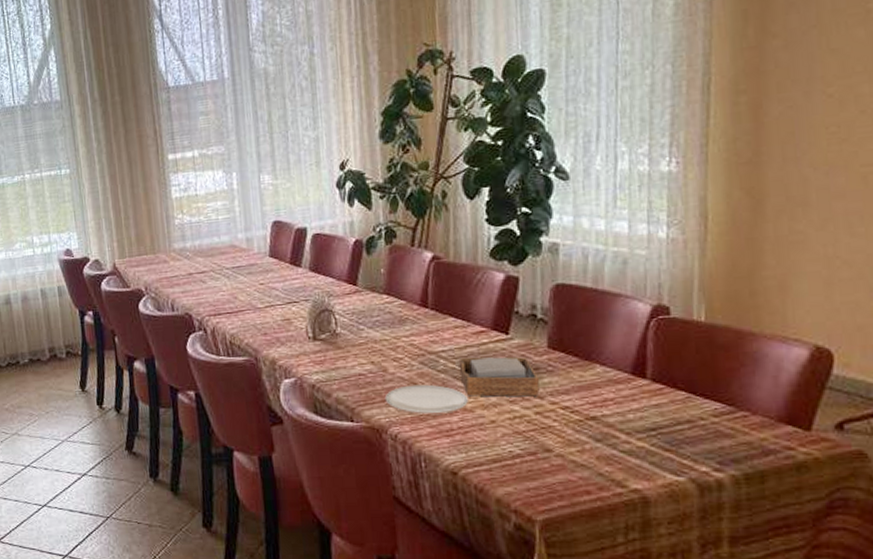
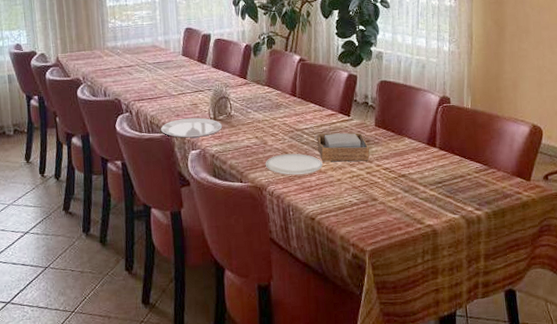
plate: none [243,337,325,363] -> present [160,117,223,138]

